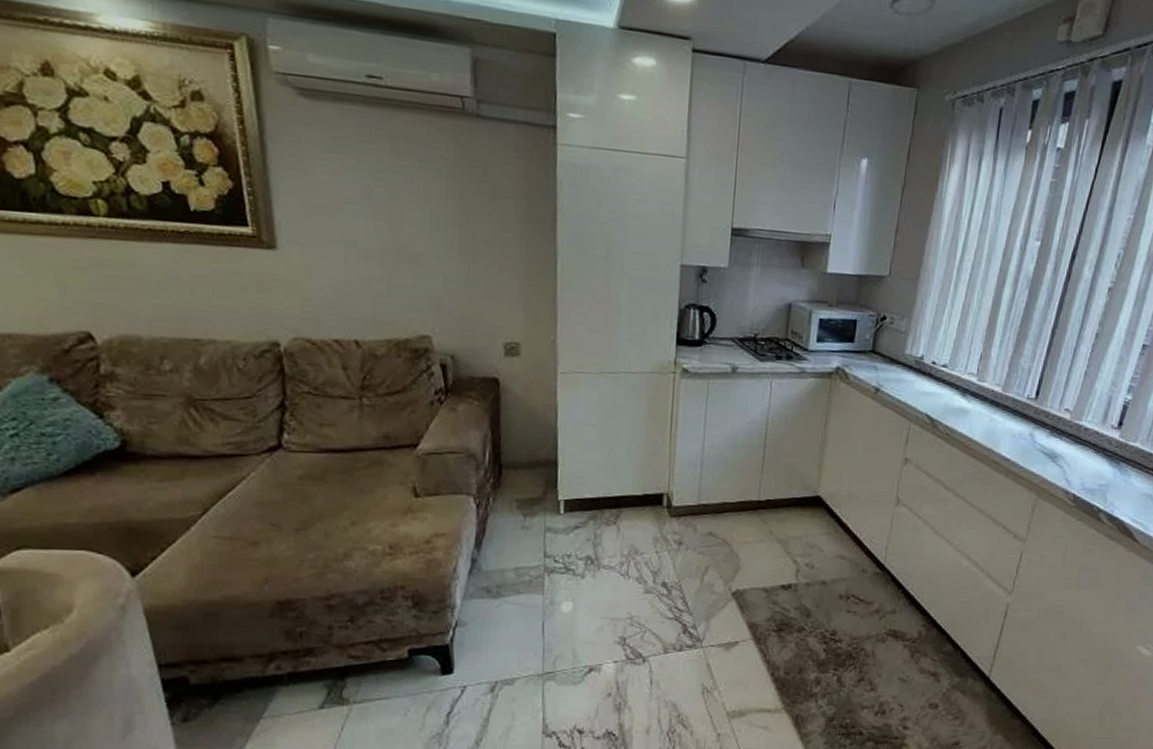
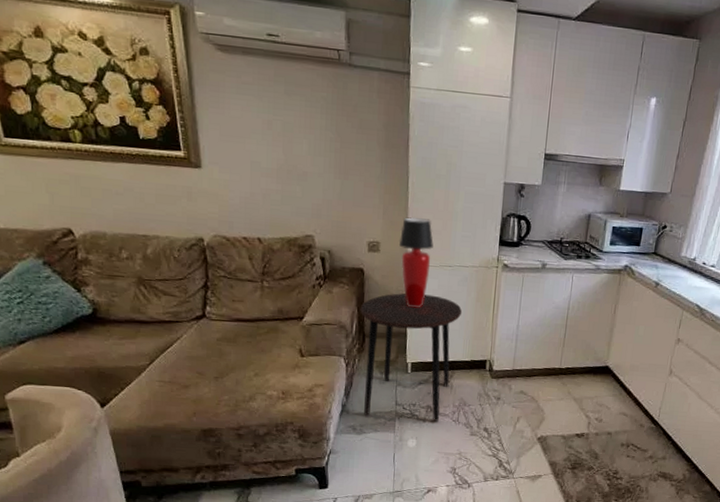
side table: none [494,409,631,577] -> present [360,293,463,422]
table lamp: none [545,309,591,428] -> present [399,216,434,308]

